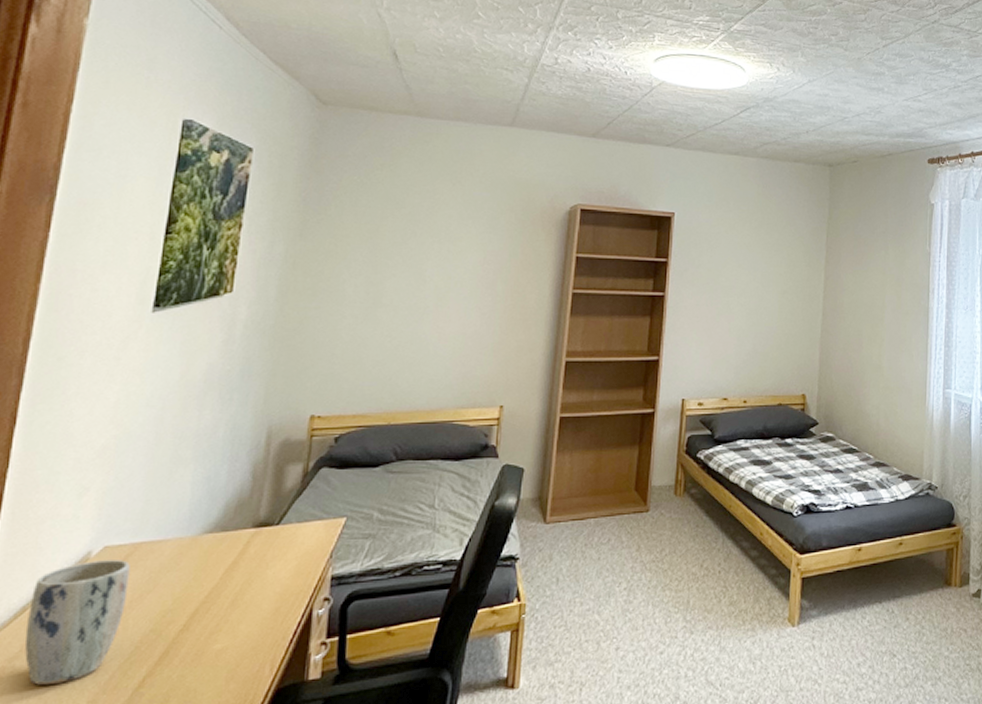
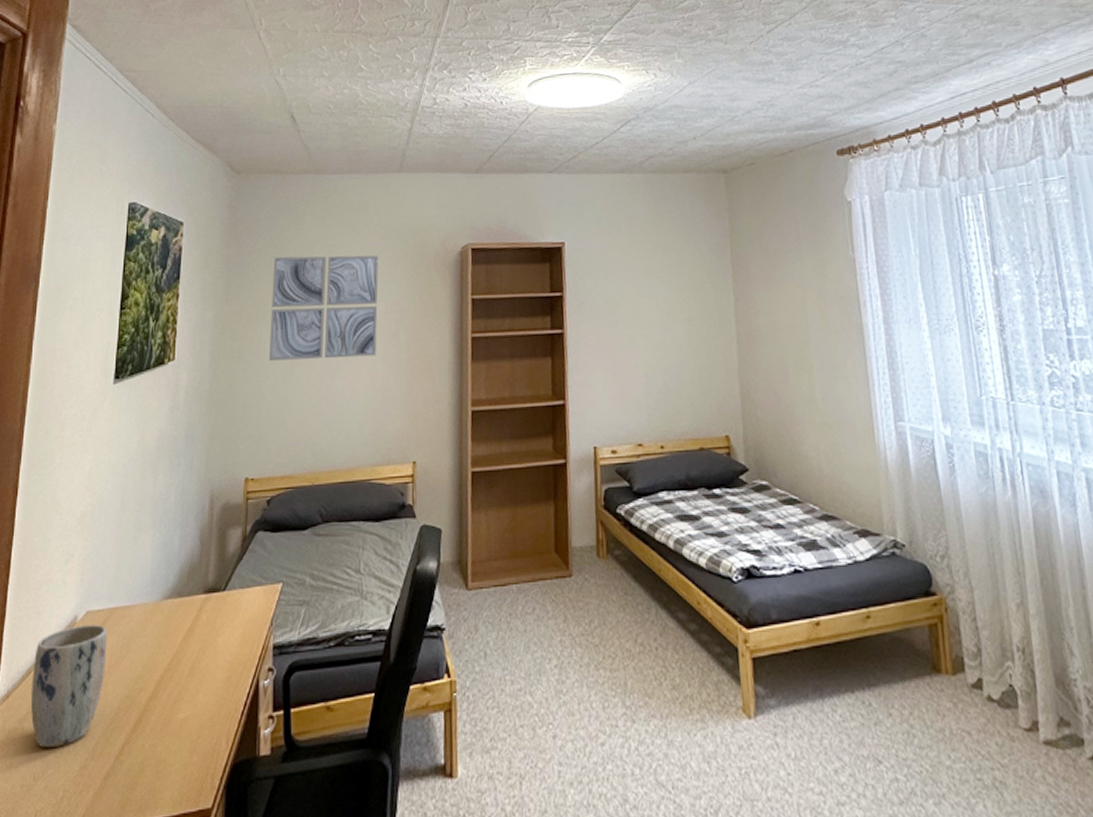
wall art: none [347,196,482,304] -> present [268,255,379,361]

